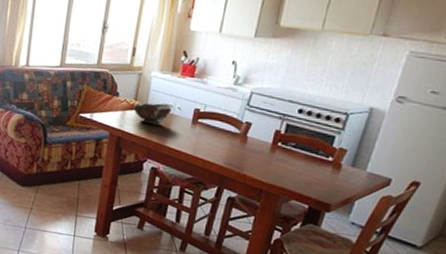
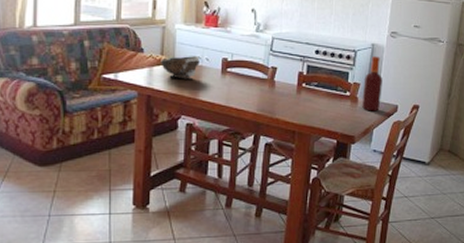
bottle: none [345,122,378,182] -> present [362,56,382,112]

